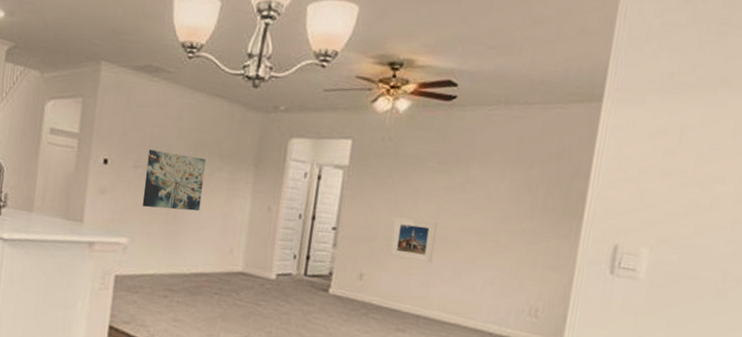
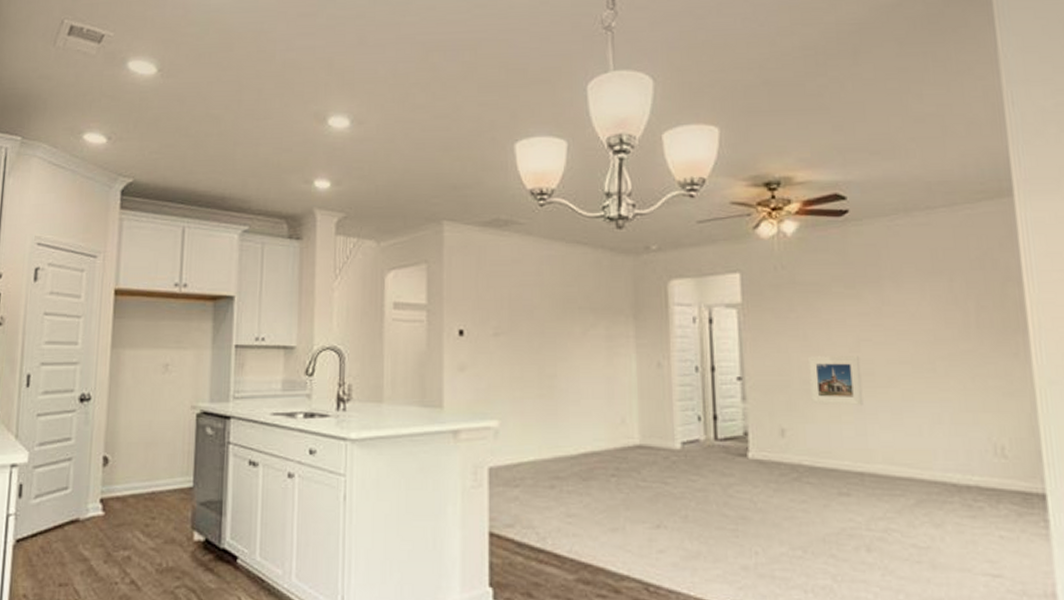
wall art: present [142,149,206,212] -> none [509,312,578,381]

